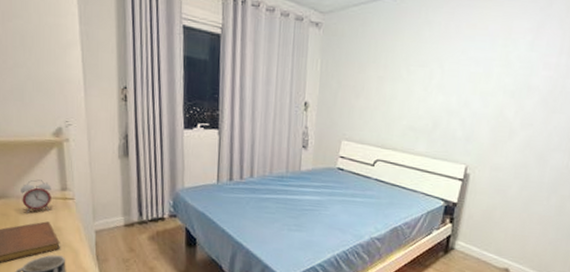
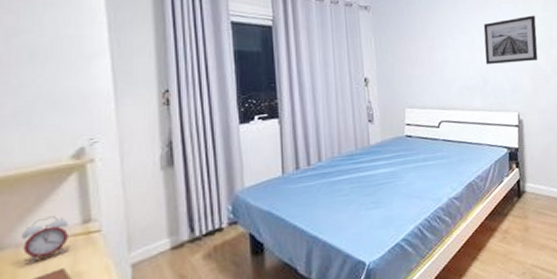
wall art: none [440,54,516,111] -> present [483,15,538,65]

